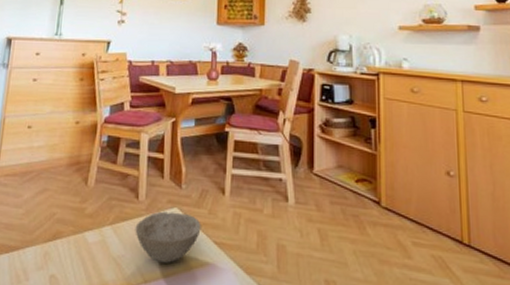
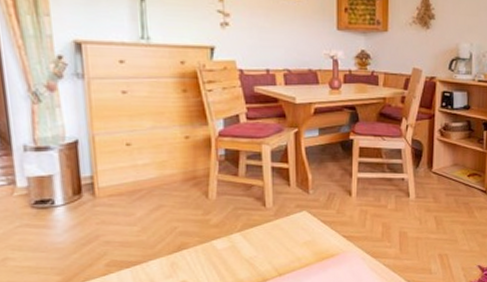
bowl: present [135,211,201,263] -> none [265,215,330,258]

